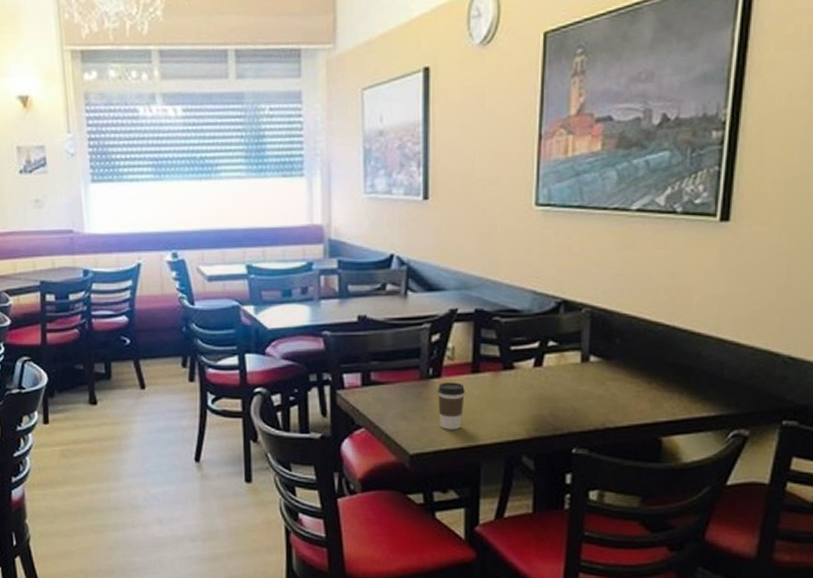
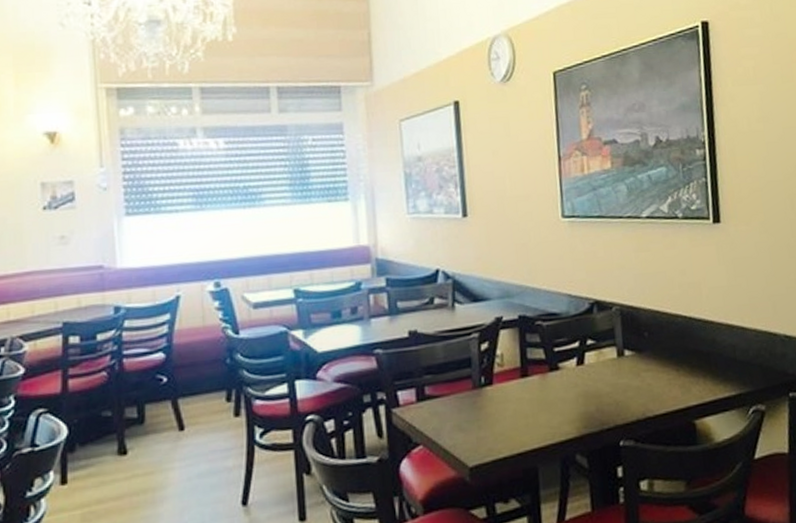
coffee cup: present [437,382,465,430] -> none [490,388,517,437]

